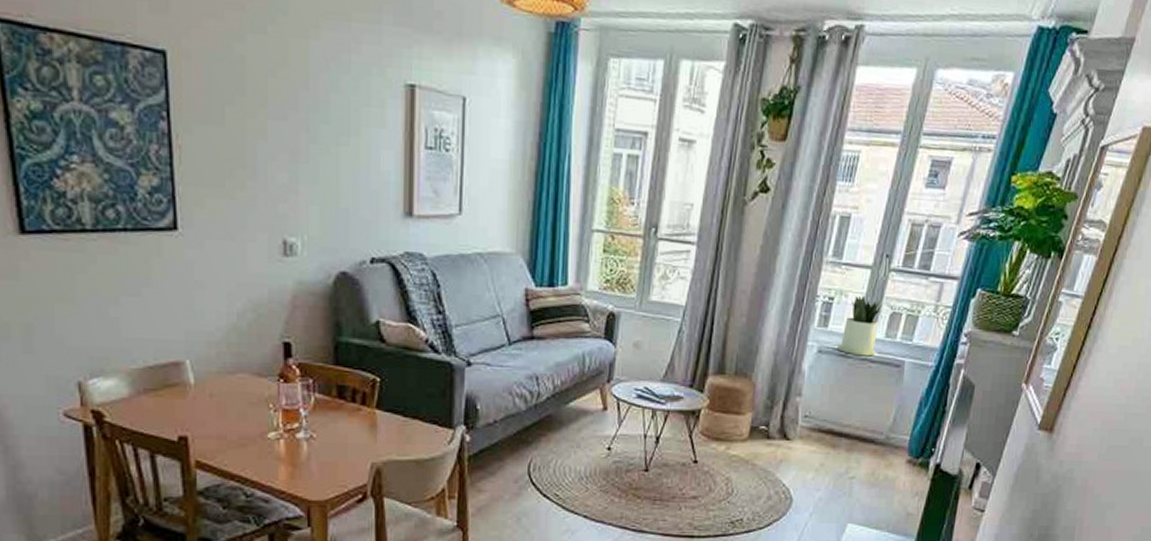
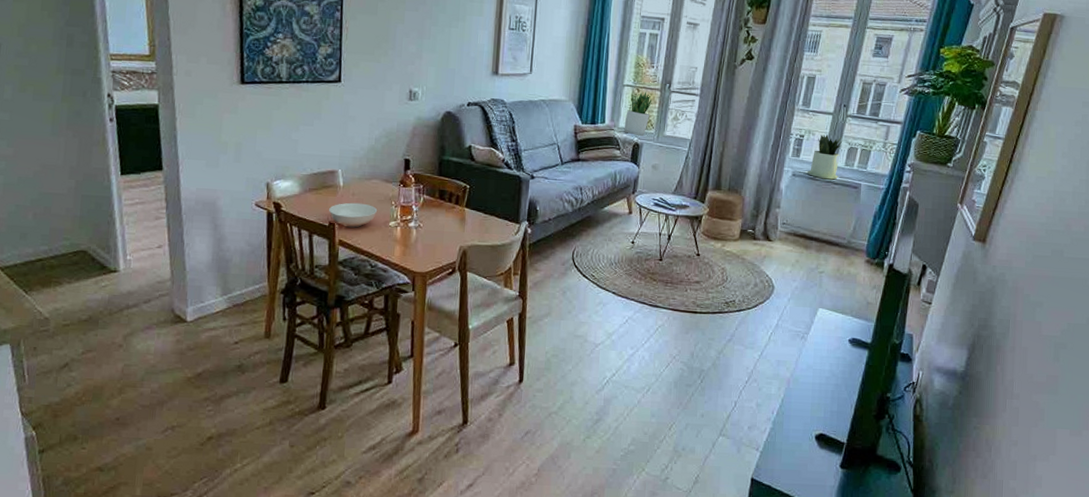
bowl: none [177,407,249,443] -> present [329,202,378,228]
planter: none [594,239,632,302] -> present [624,91,652,136]

